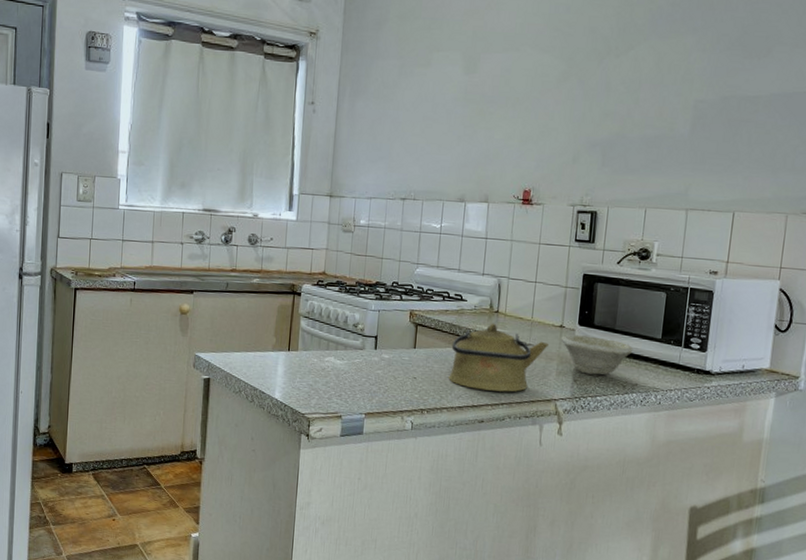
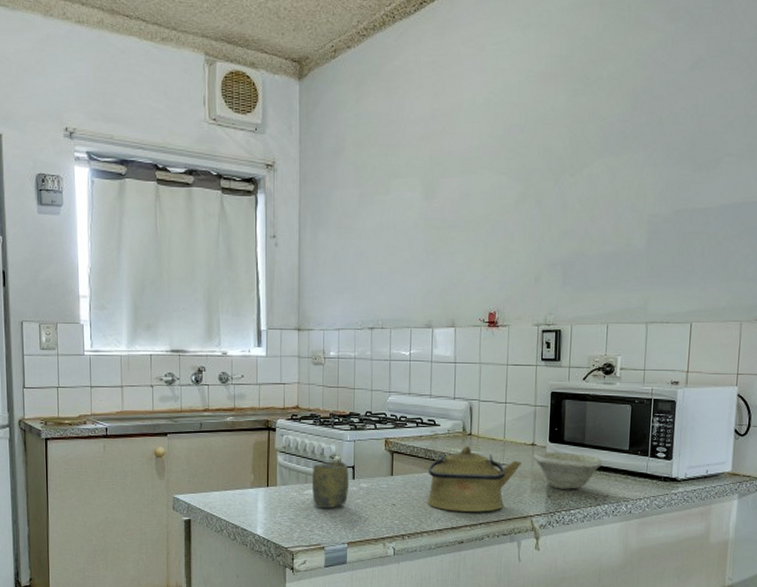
cup: none [333,329,372,378] -> present [311,460,350,509]

